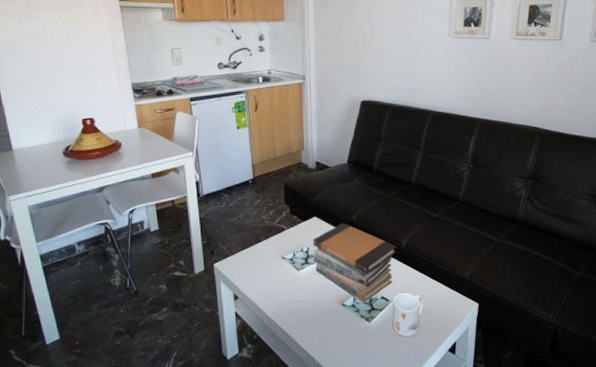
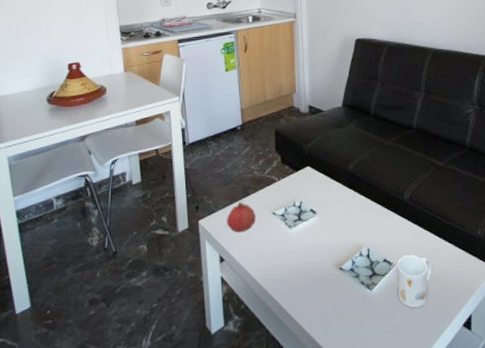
fruit: none [240,247,266,274] -> present [227,201,256,233]
book stack: present [313,222,397,303] -> none [306,173,399,266]

